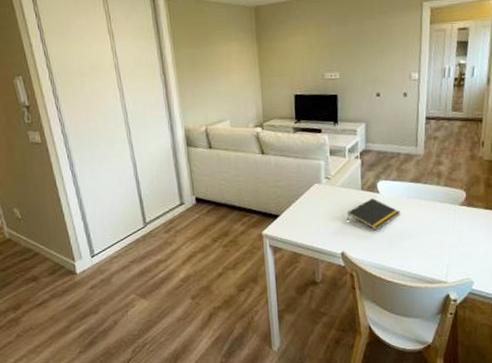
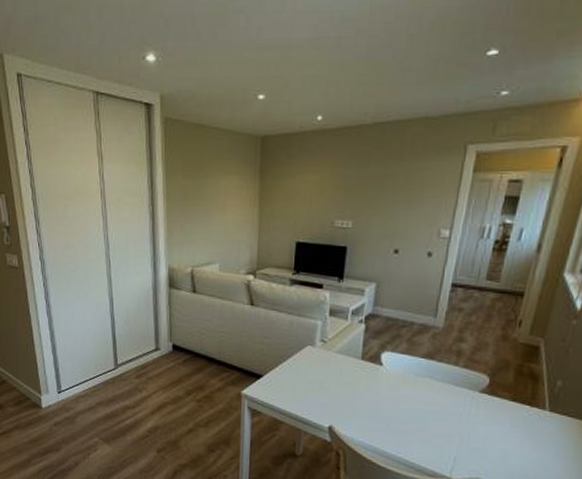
notepad: present [347,197,401,230] -> none [340,369,405,407]

